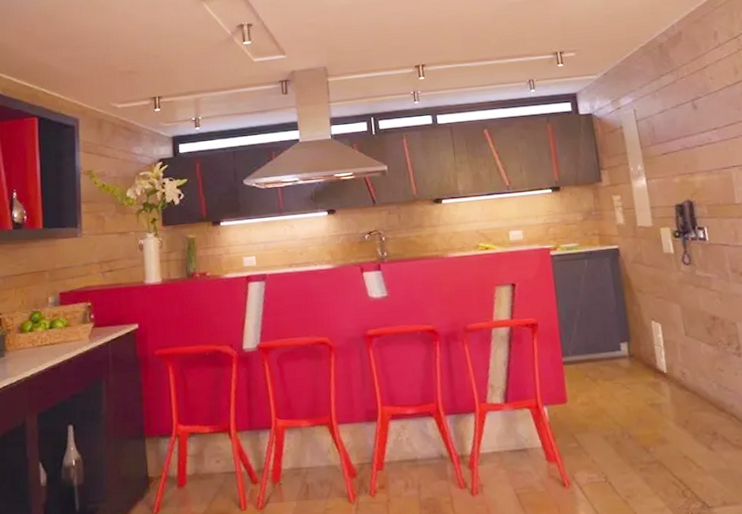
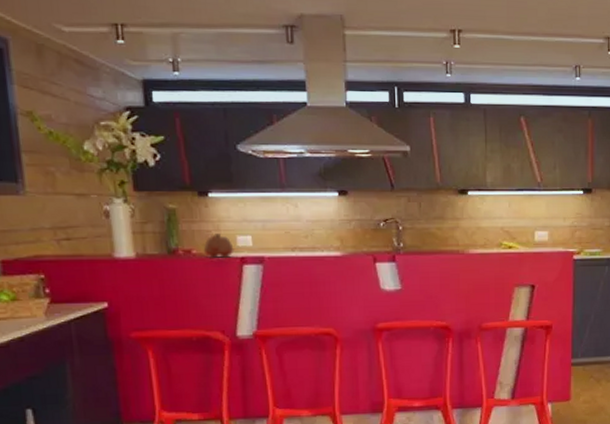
teapot: none [216,255,241,280] -> present [203,232,234,259]

